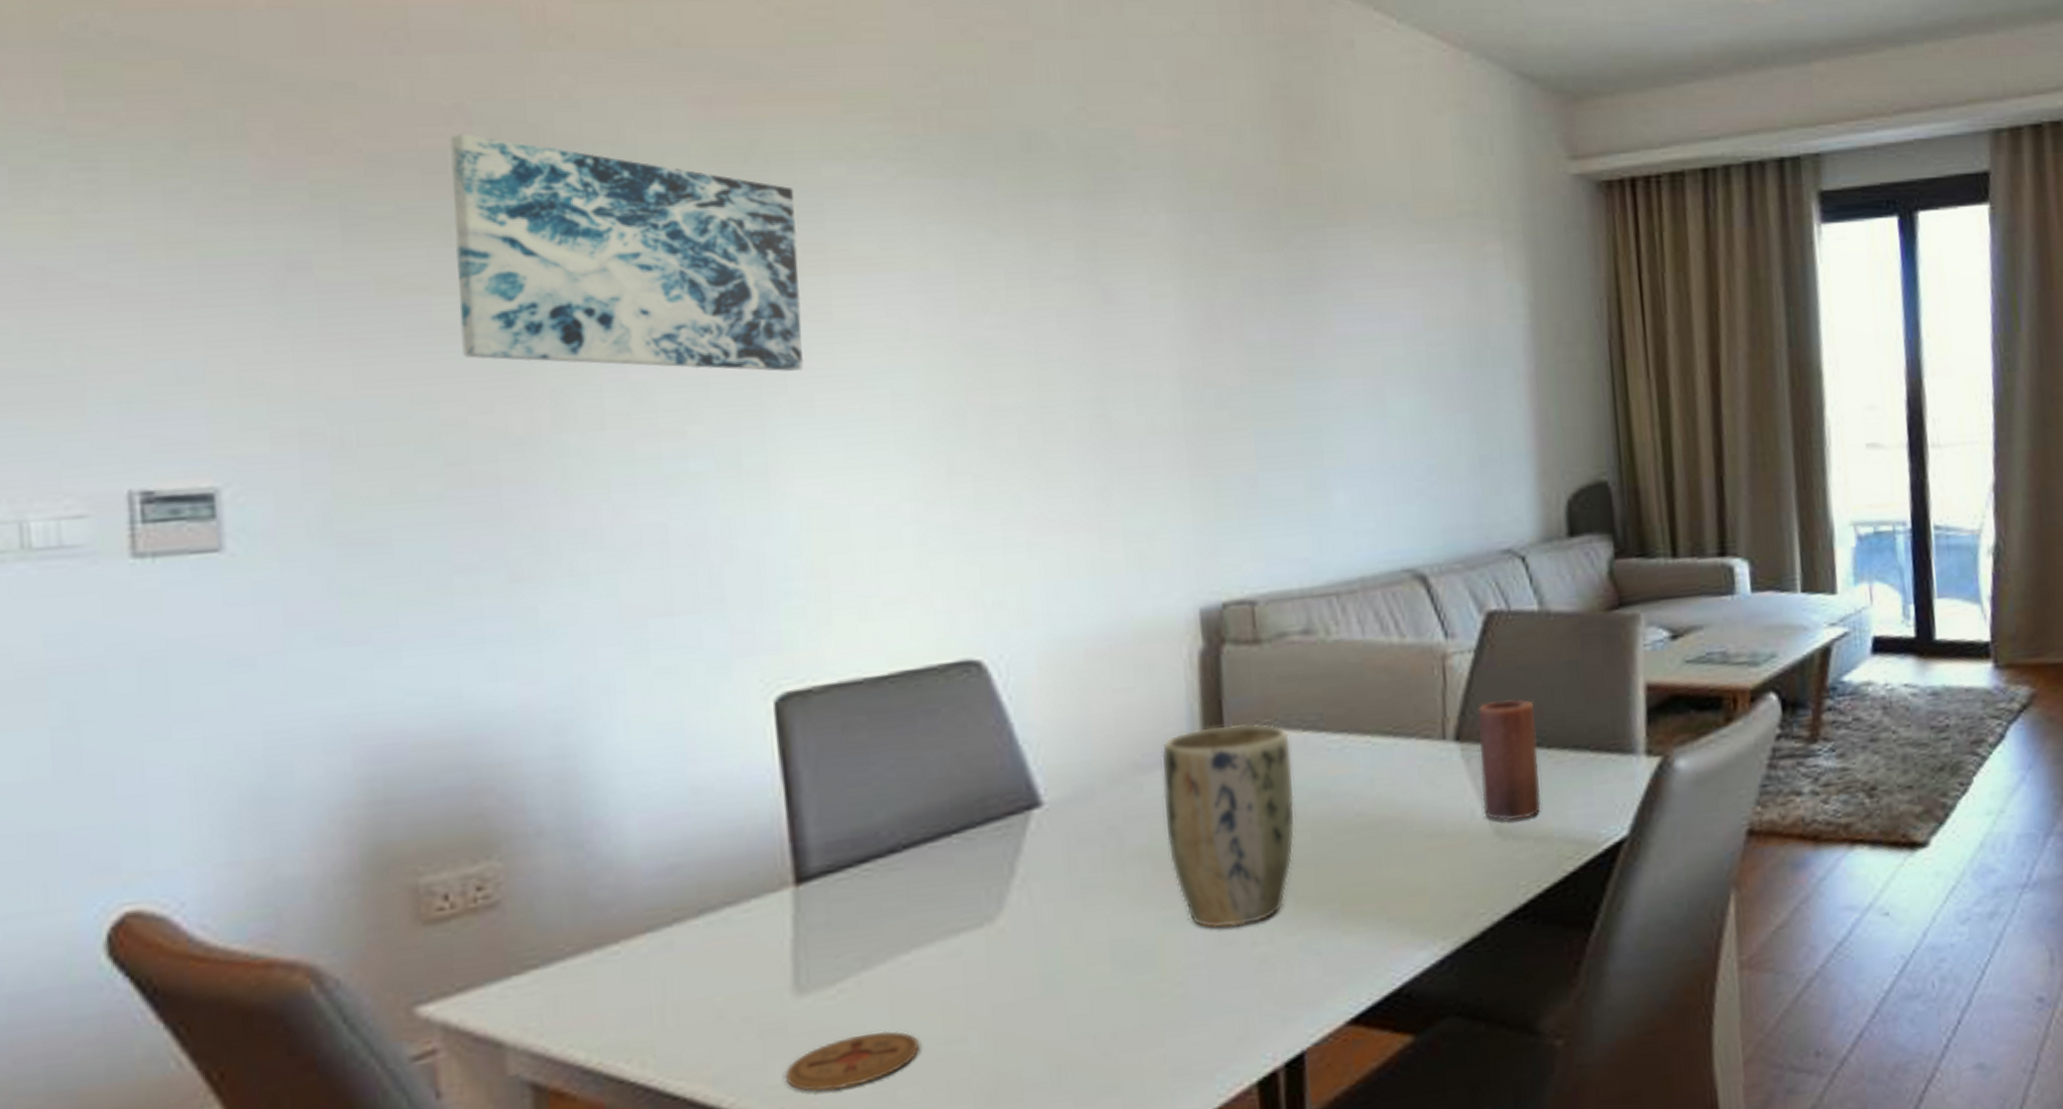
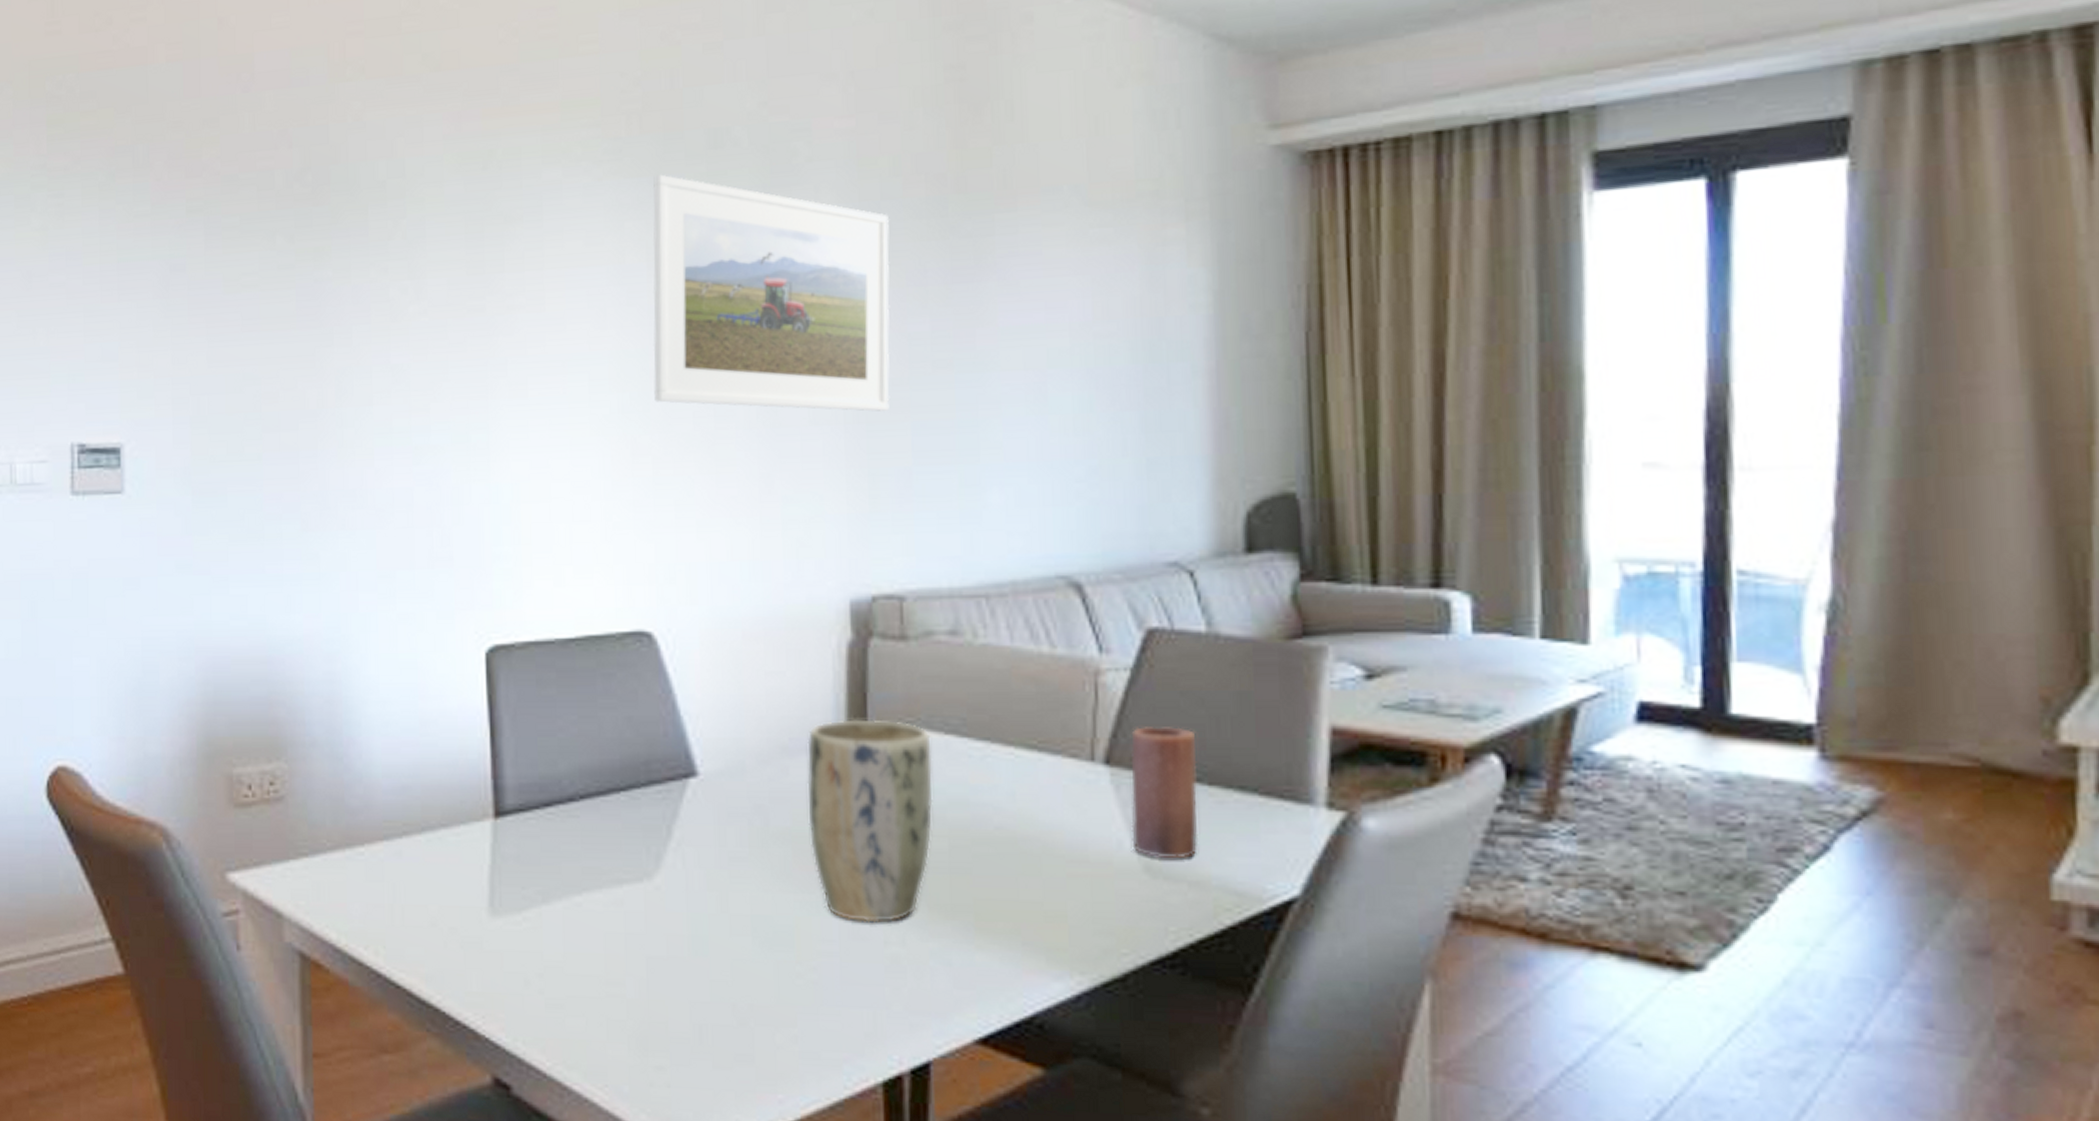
wall art: present [450,133,804,371] -> none [276,155,521,357]
coaster: present [785,1030,921,1092] -> none [479,961,586,1008]
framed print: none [958,176,1231,420] -> present [652,174,890,412]

